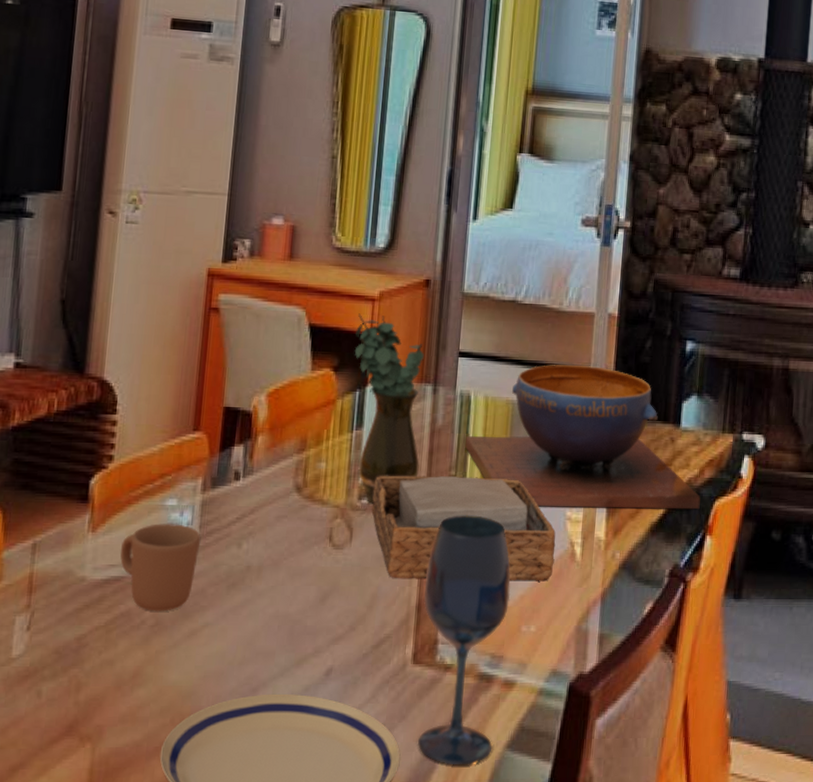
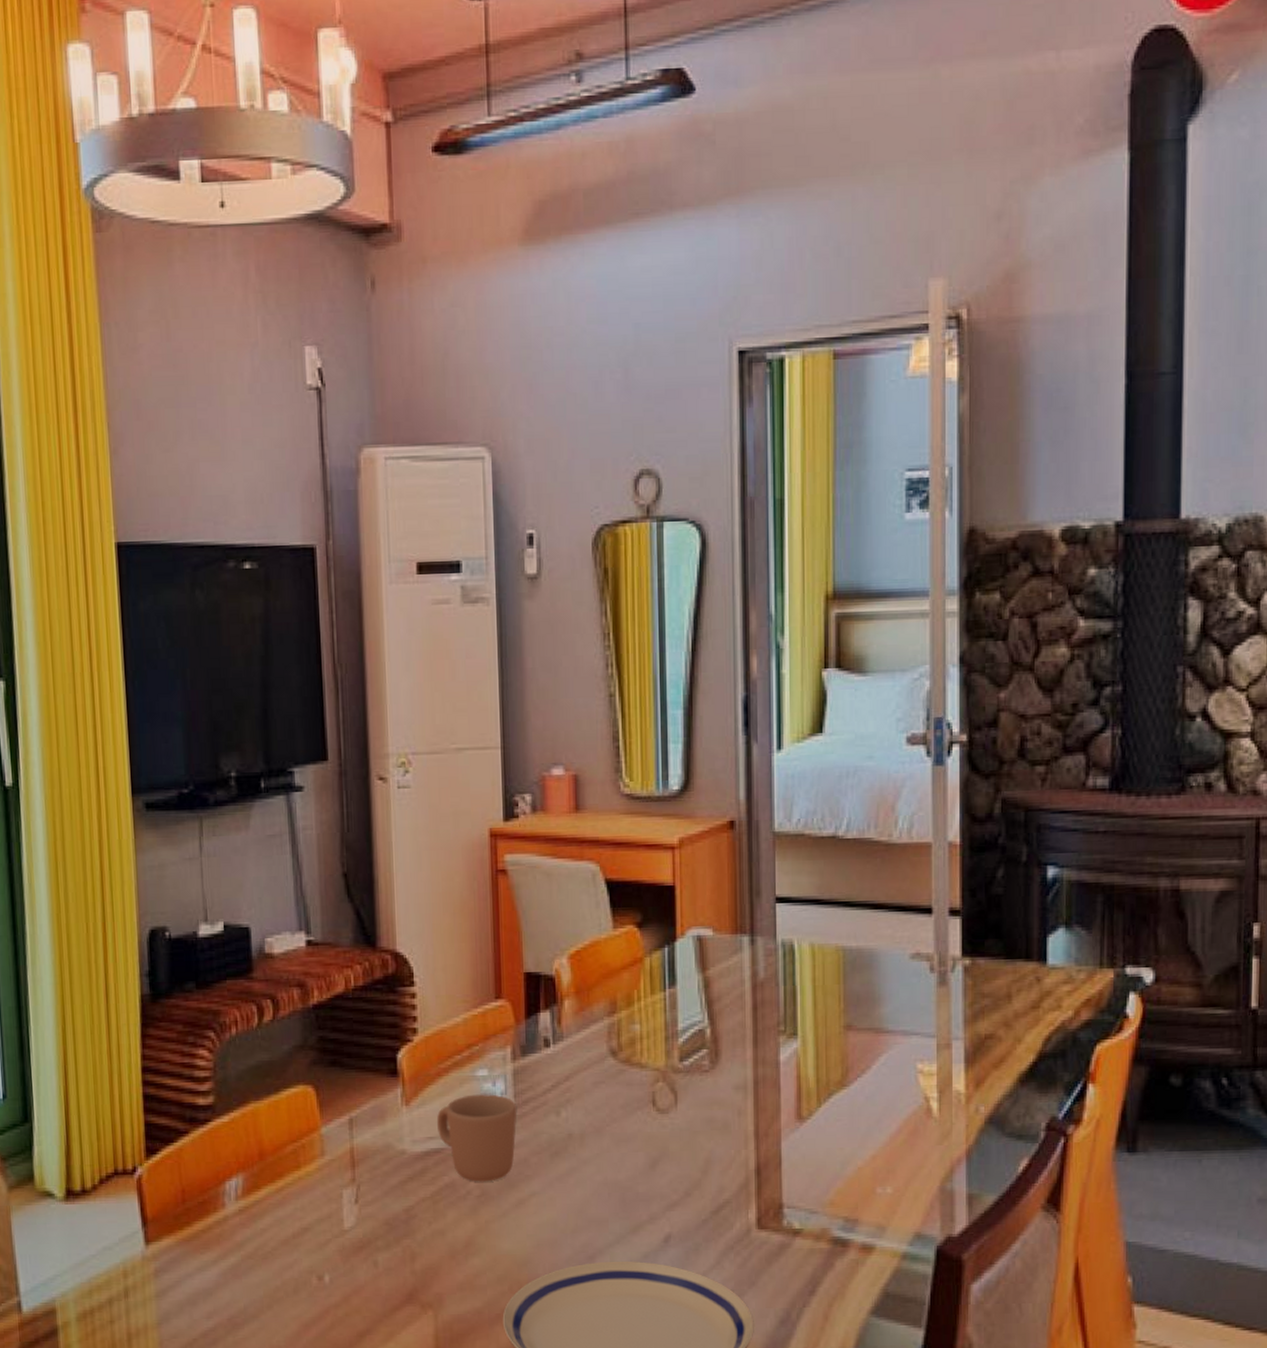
vase: present [354,313,424,504] -> none [657,864,743,1065]
napkin holder: present [371,475,556,582] -> none [695,1031,908,1142]
wineglass: present [418,515,511,766] -> none [762,1072,860,1332]
decorative bowl: present [465,364,701,510] -> none [793,903,1078,1060]

